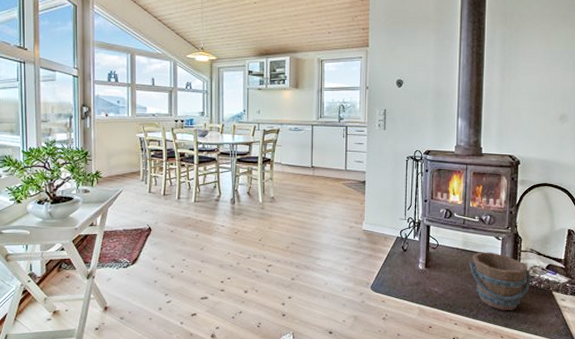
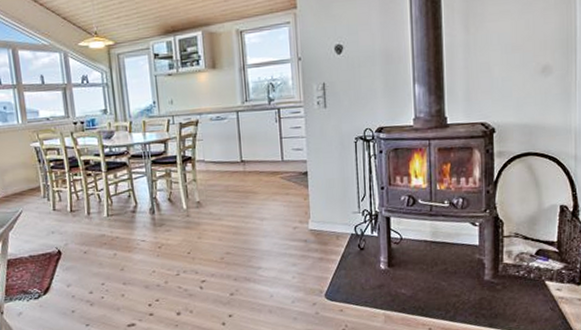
bucket: present [469,252,531,310] -> none [441,241,518,309]

